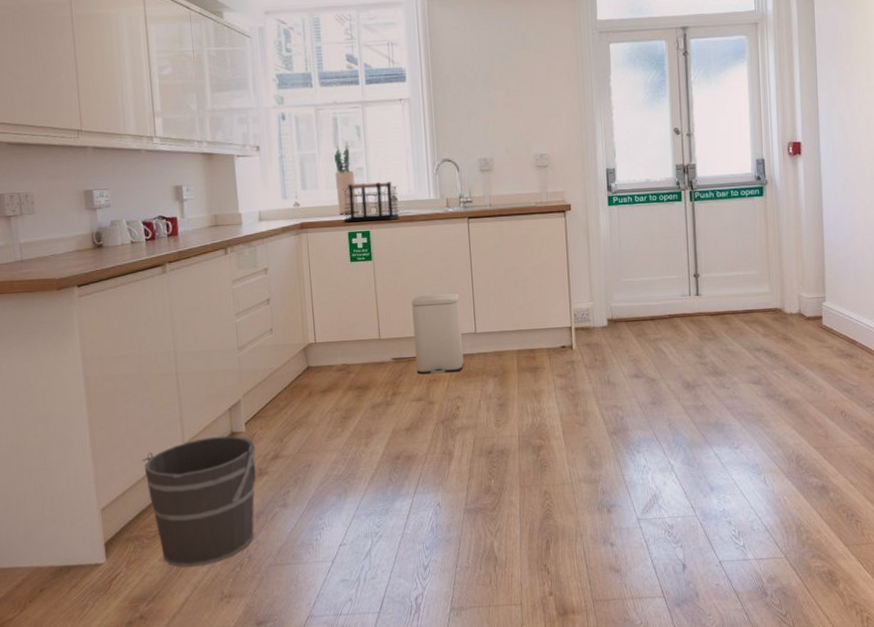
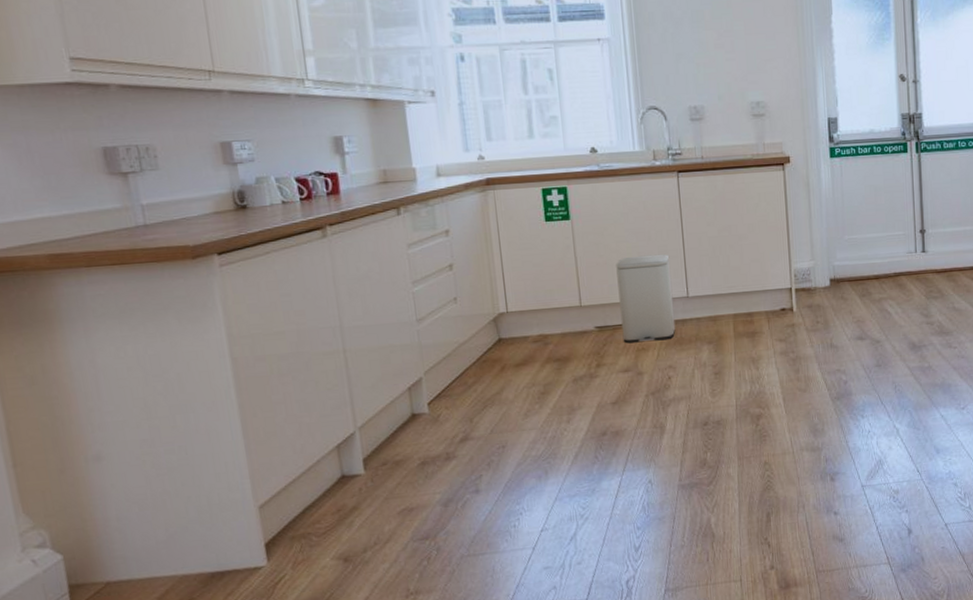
bucket: present [142,436,257,567] -> none [306,418,443,565]
vase: present [334,142,357,215] -> none [524,87,552,169]
dish rack: present [342,182,400,224] -> none [533,132,601,179]

